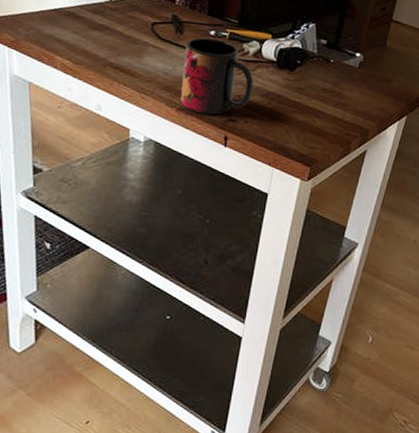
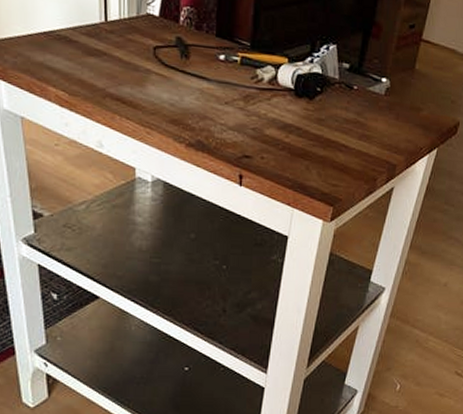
mug: present [181,37,254,115] -> none [190,63,270,151]

